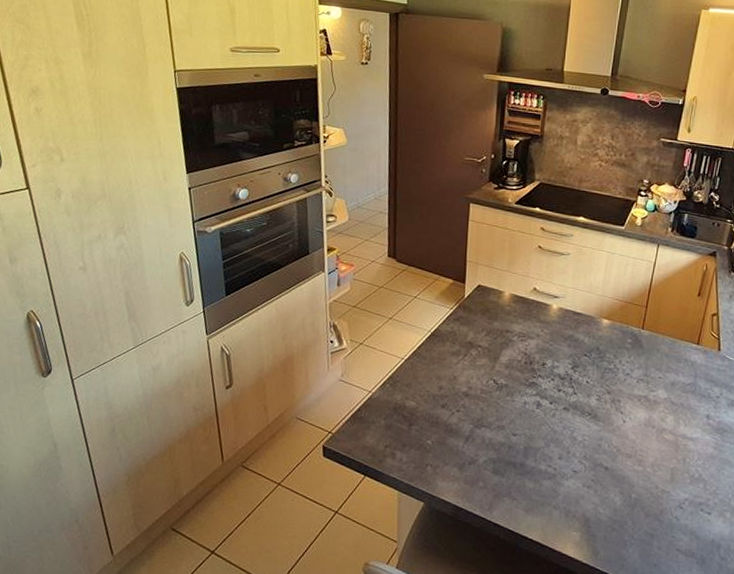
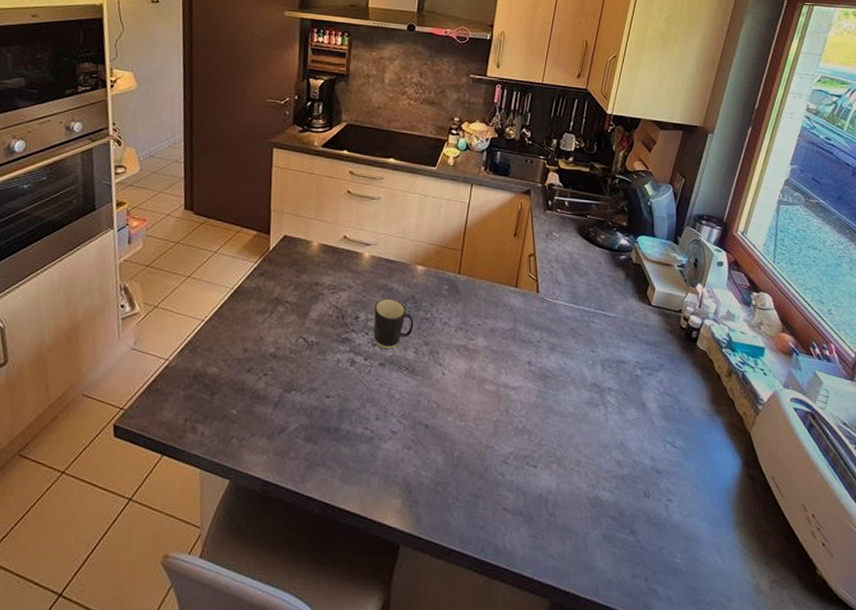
mug: none [559,348,598,395] -> present [373,298,414,349]

